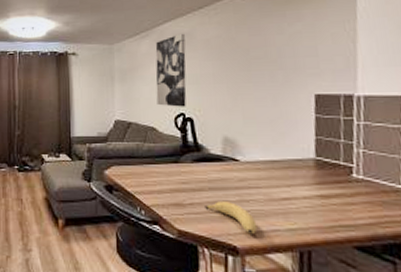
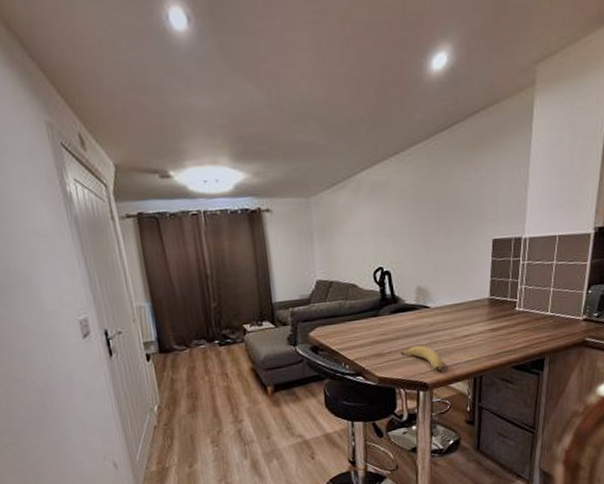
wall art: present [155,33,187,107] -> none [353,182,384,262]

